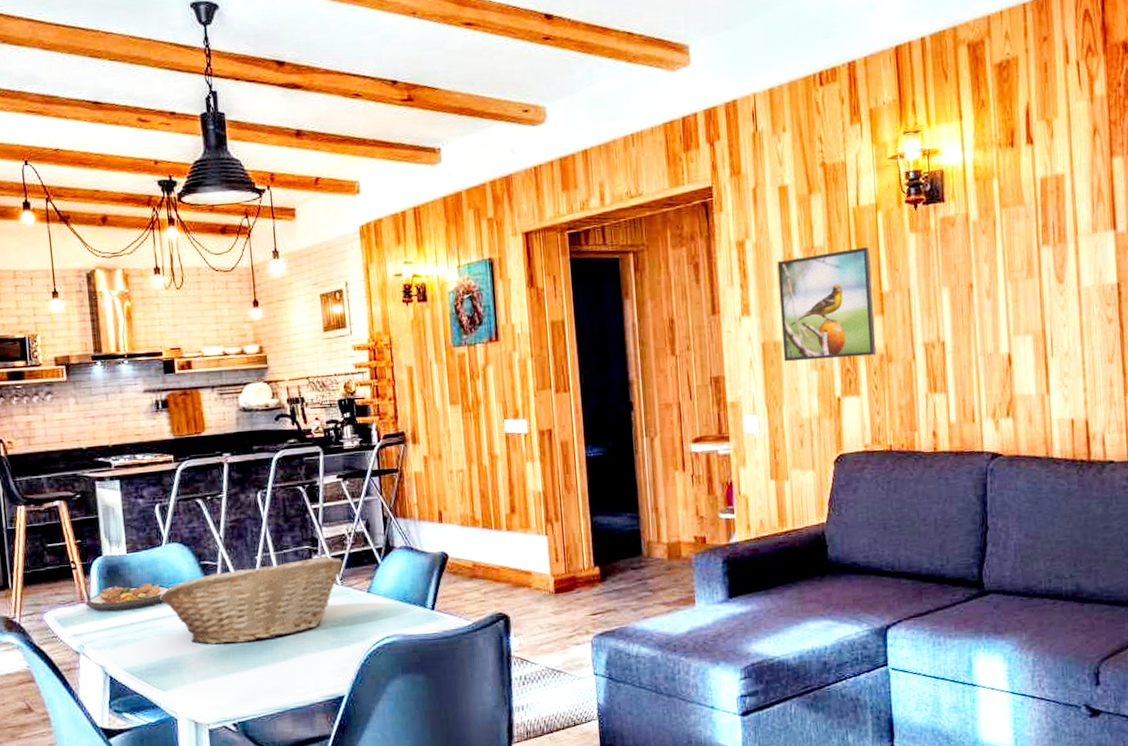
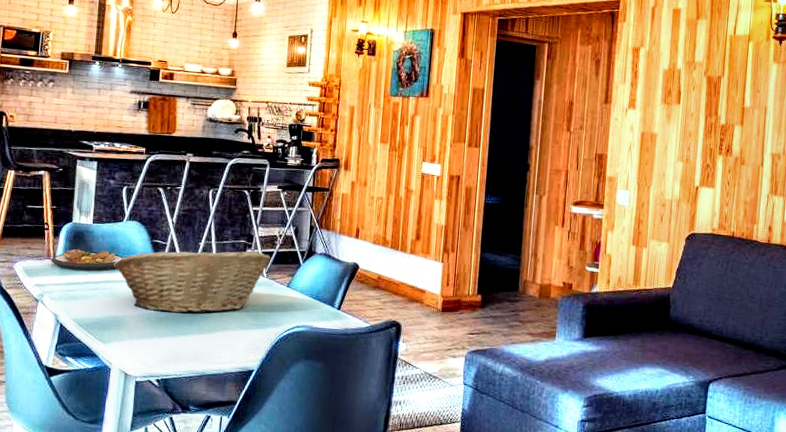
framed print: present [777,247,877,362] -> none [657,68,739,157]

